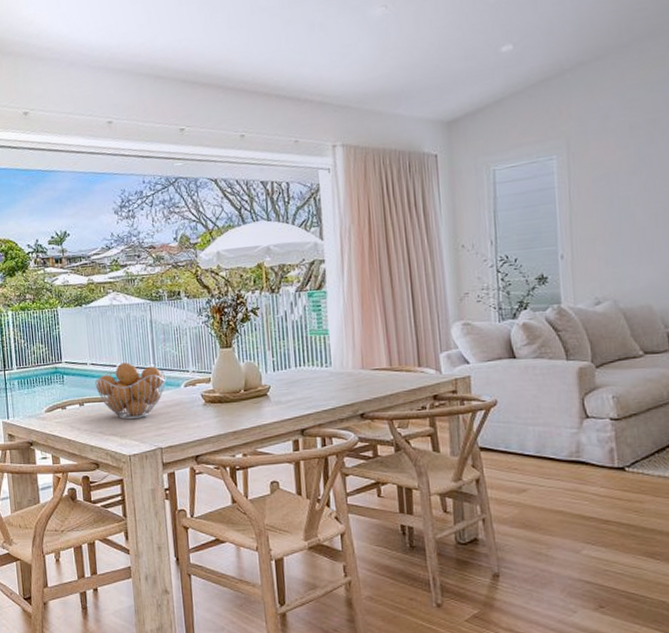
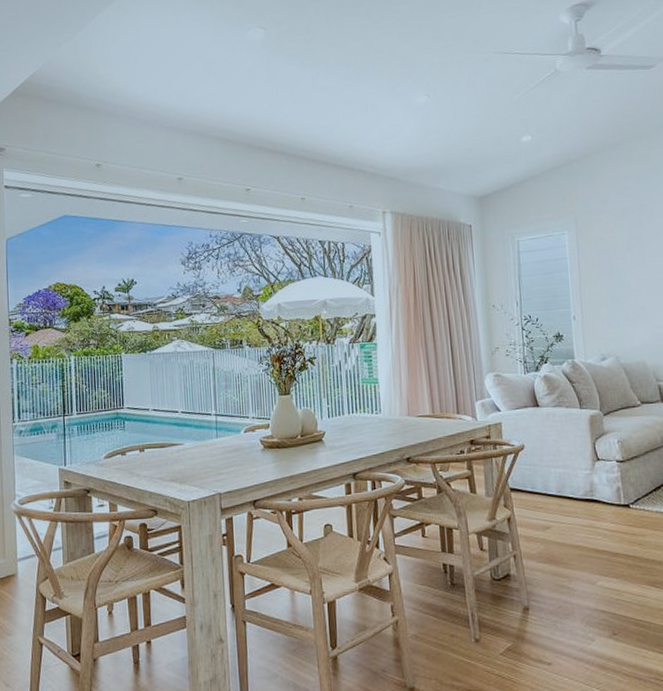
fruit basket: present [95,362,166,420] -> none [156,408,227,466]

